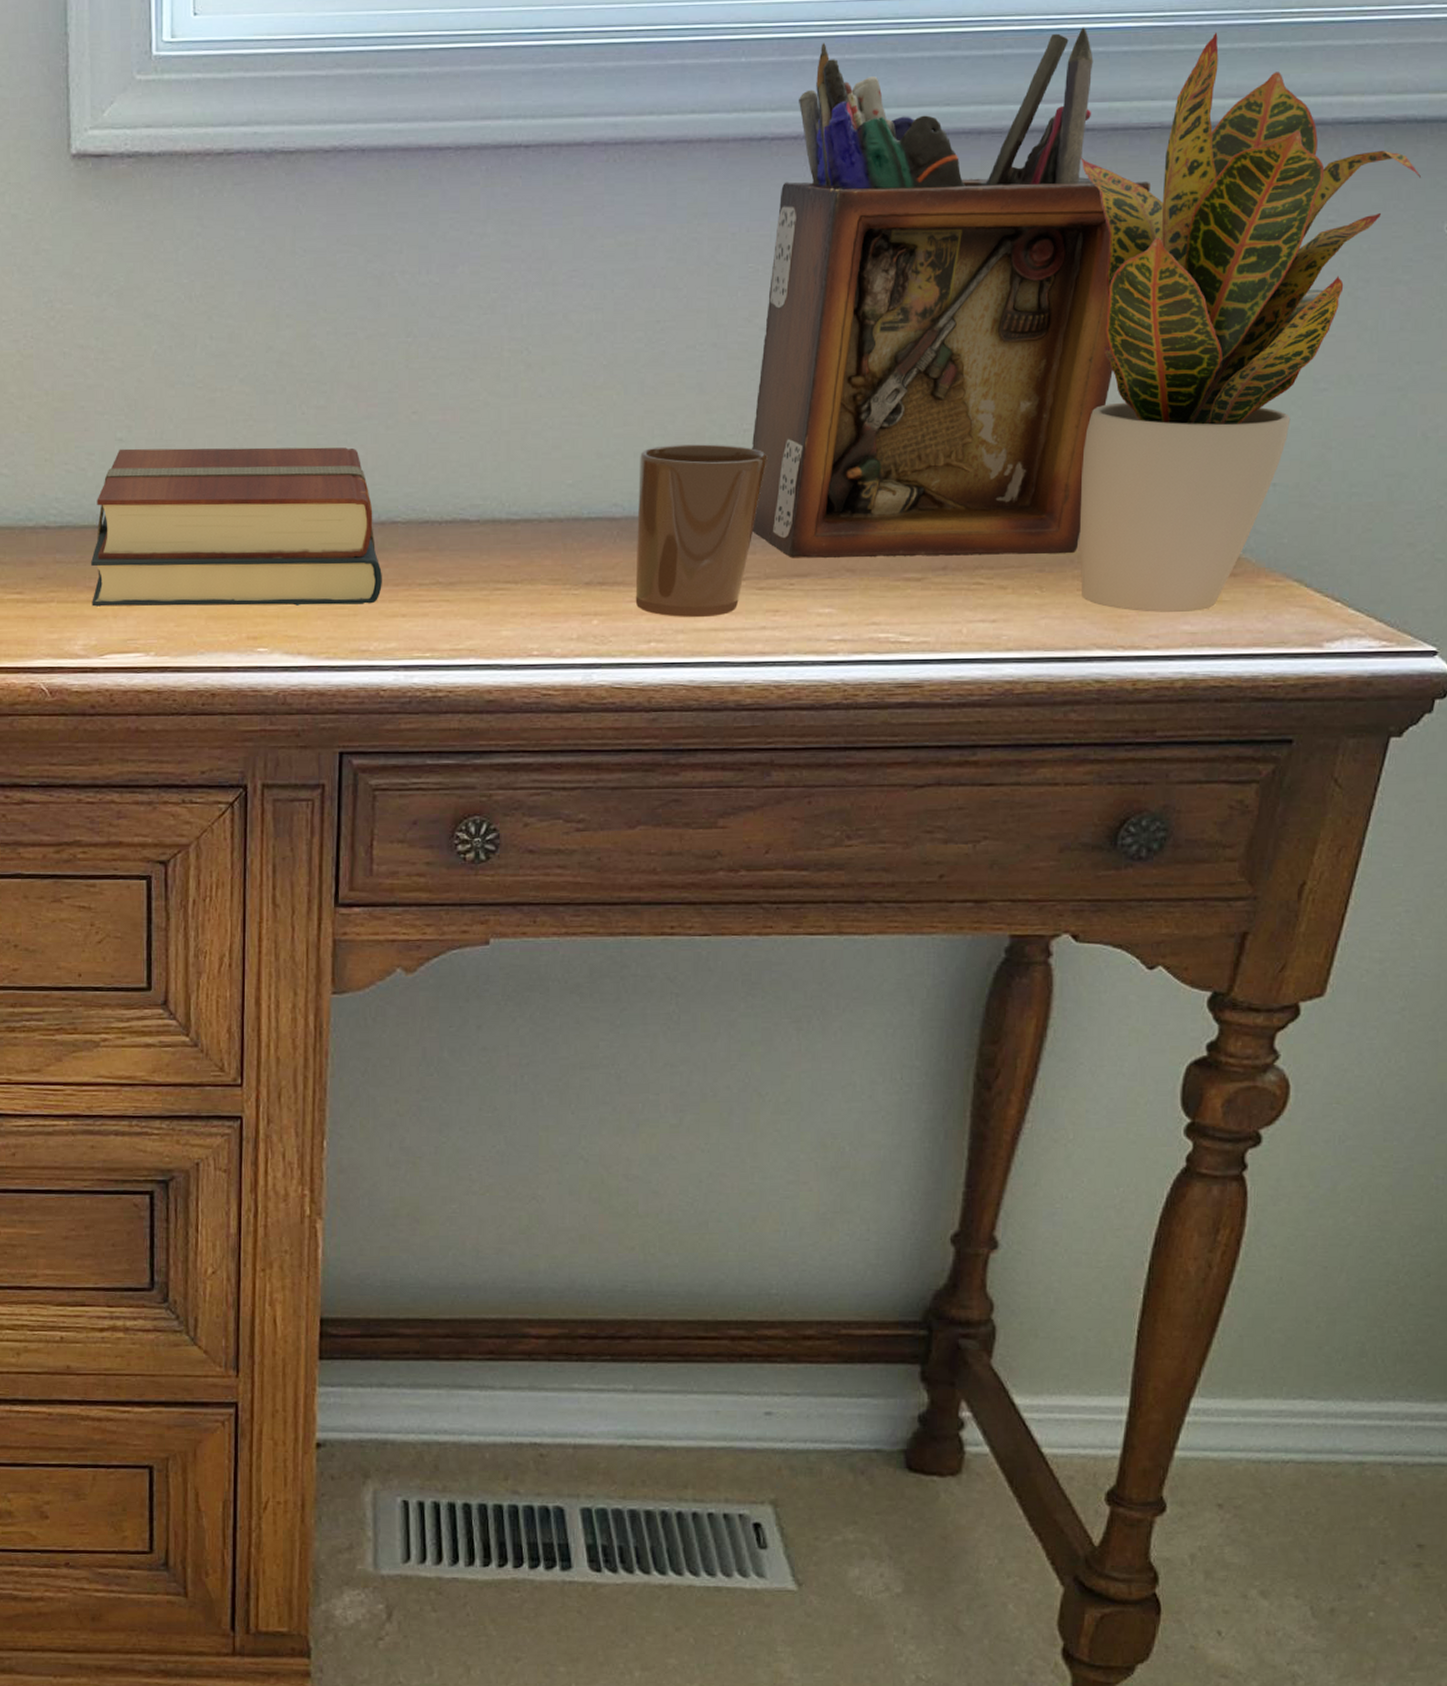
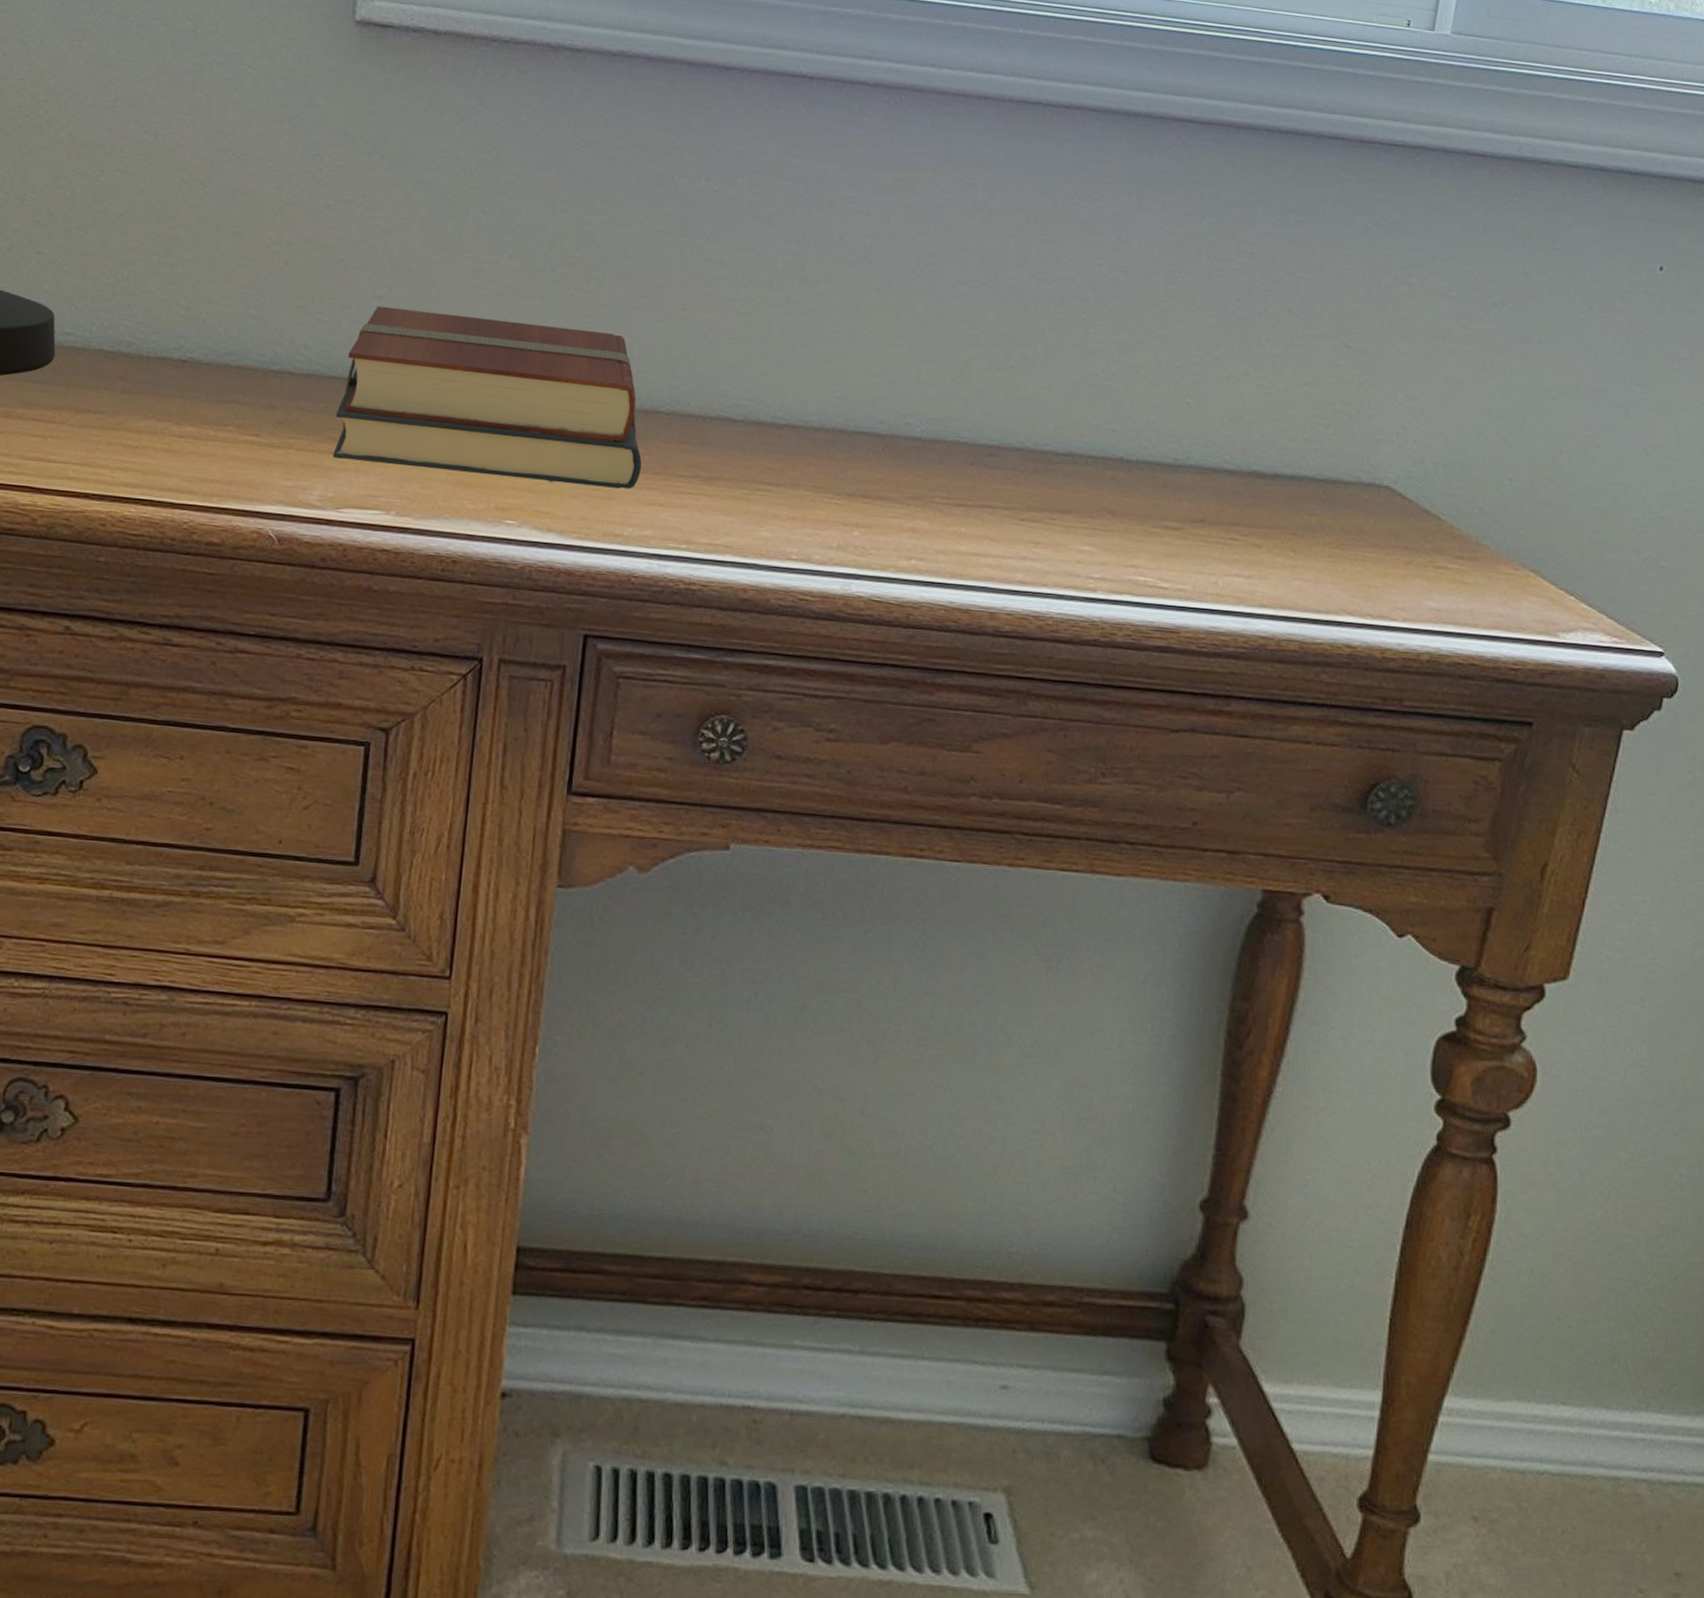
mug: present [635,444,768,618] -> none [897,371,1033,542]
desk organizer: present [752,27,1152,559] -> none [1016,27,1396,522]
potted plant: present [1079,32,1421,612] -> none [1330,70,1635,590]

